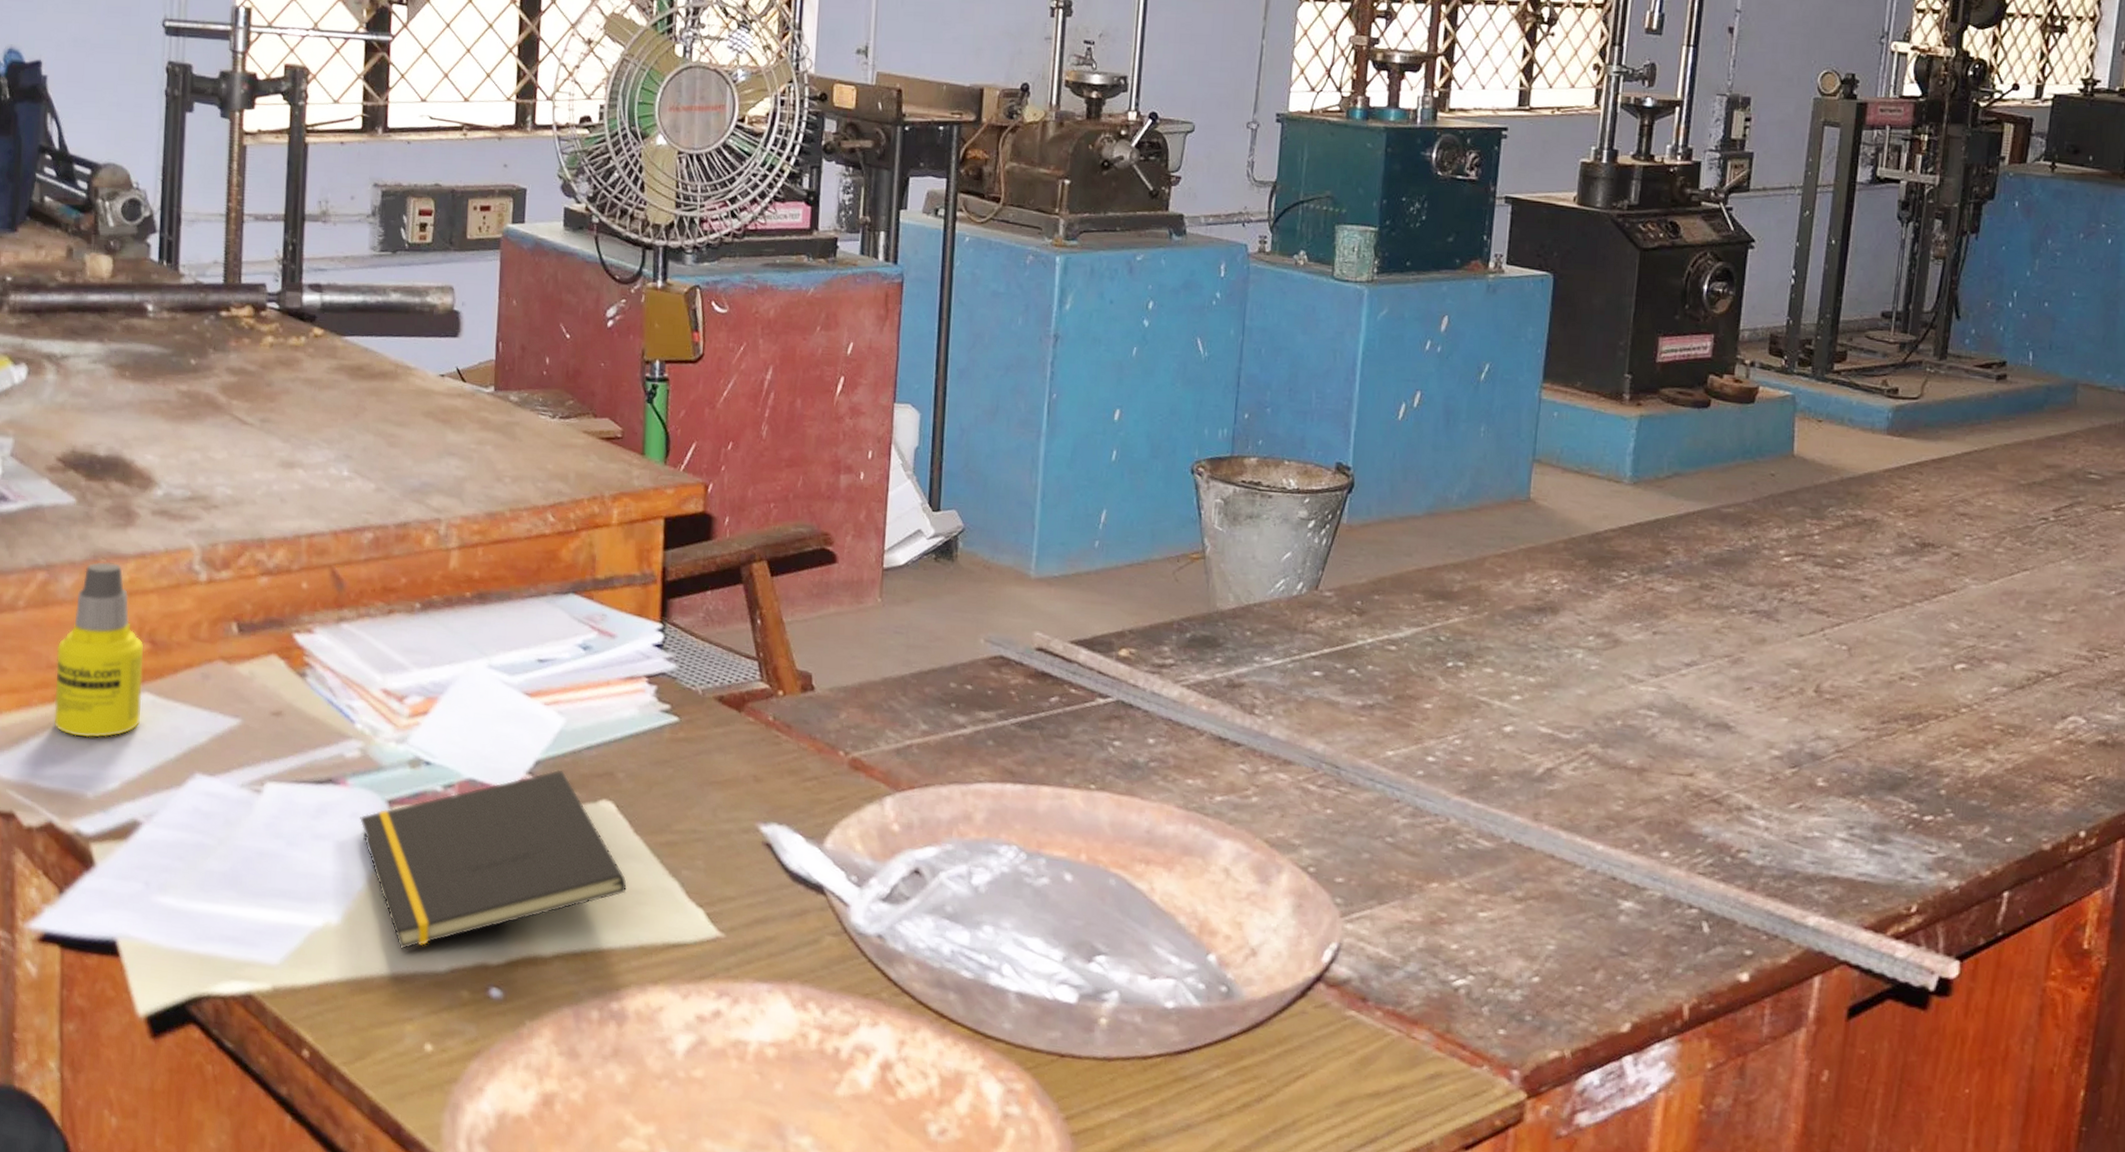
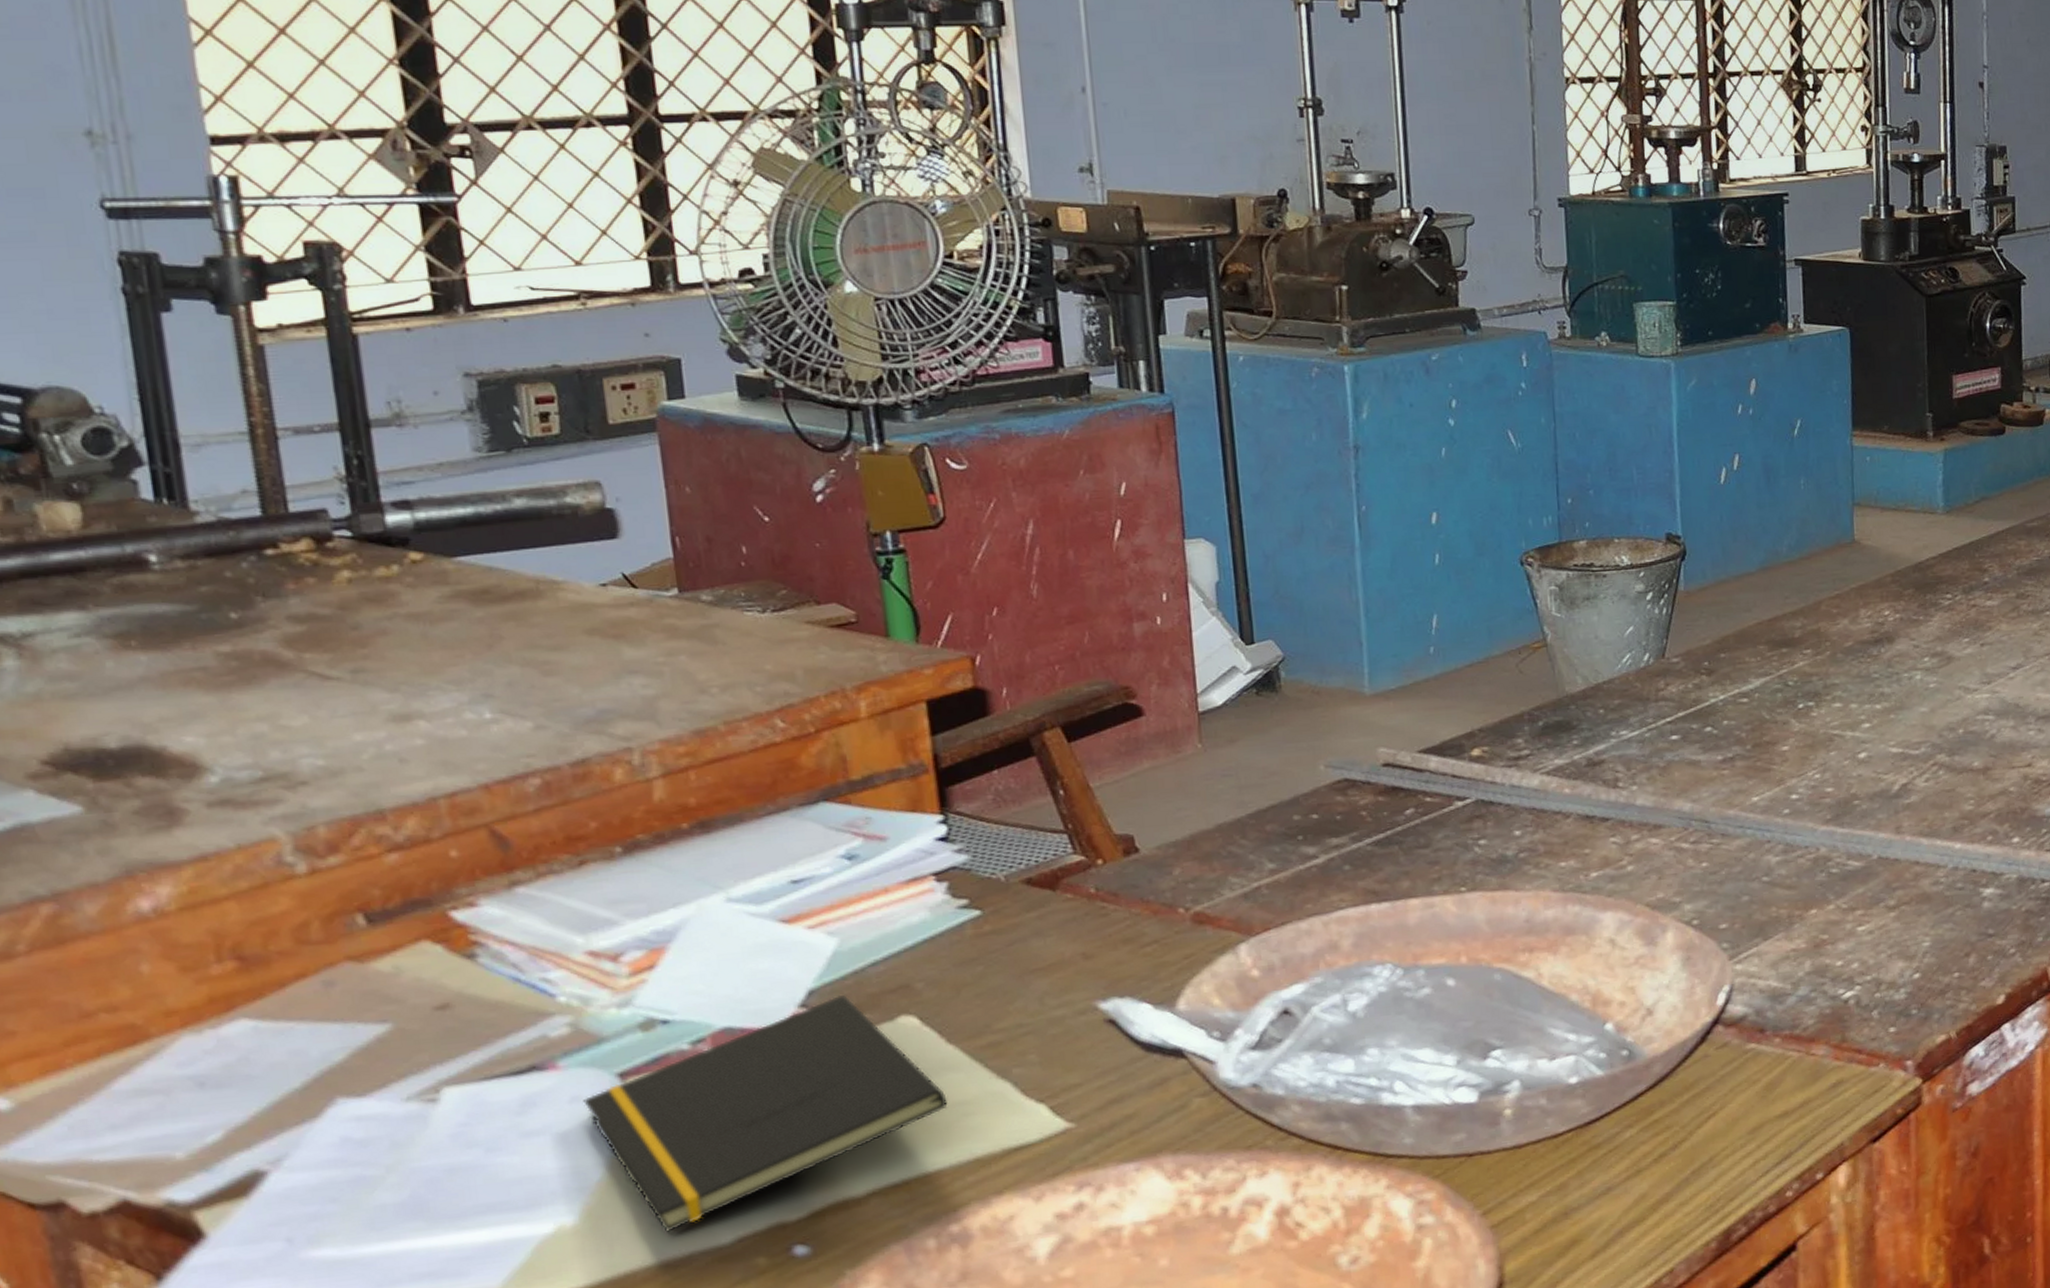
bottle: present [54,562,143,738] -> none [90,874,240,1092]

